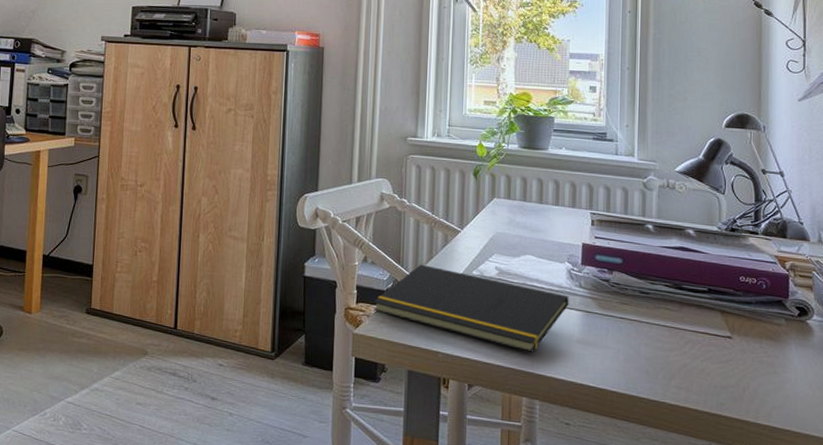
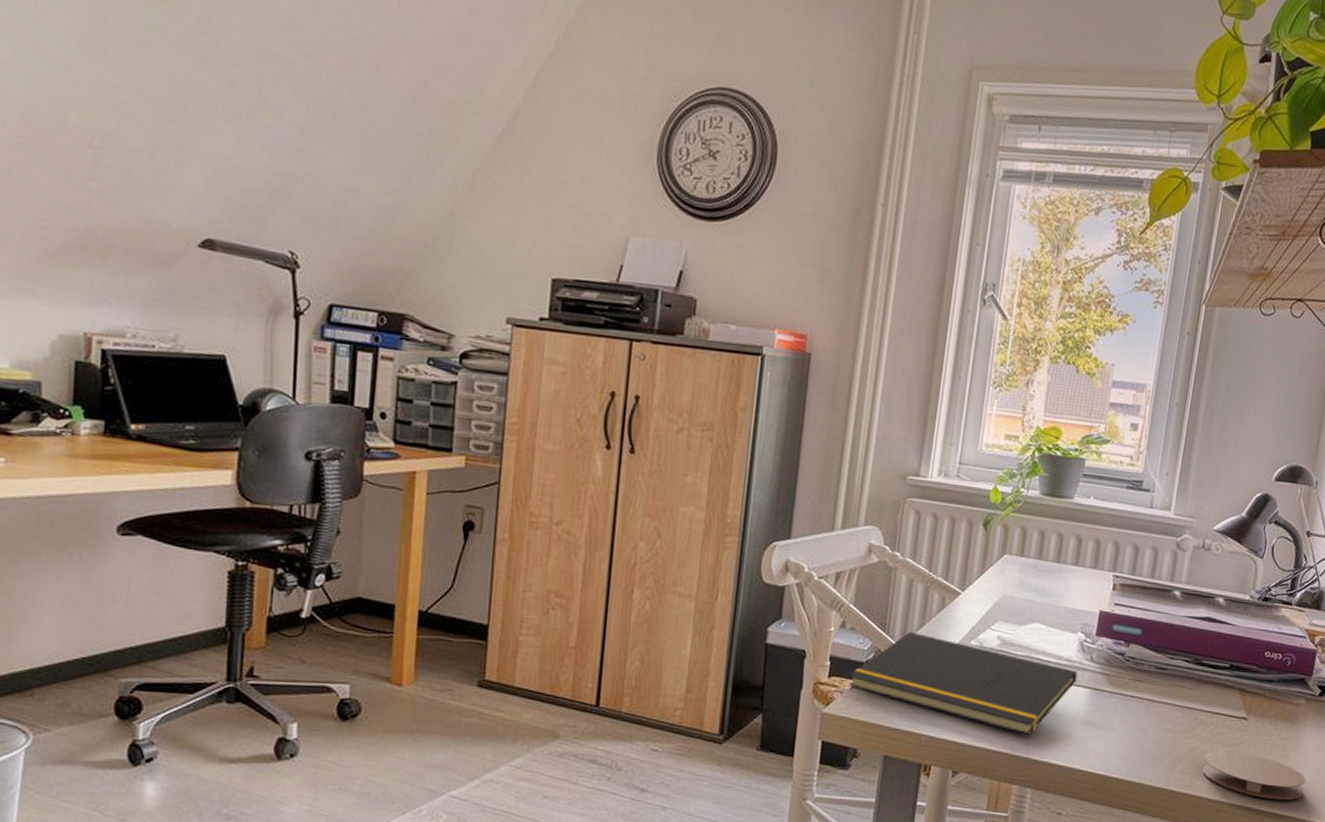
coaster: none [695,367,798,414] -> present [1202,750,1306,800]

